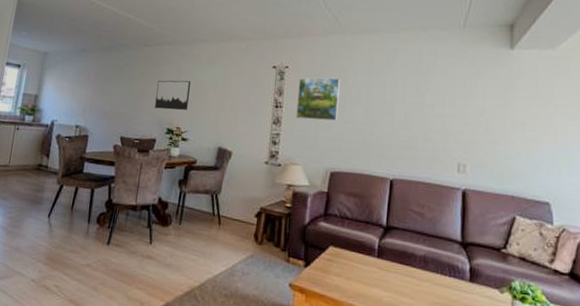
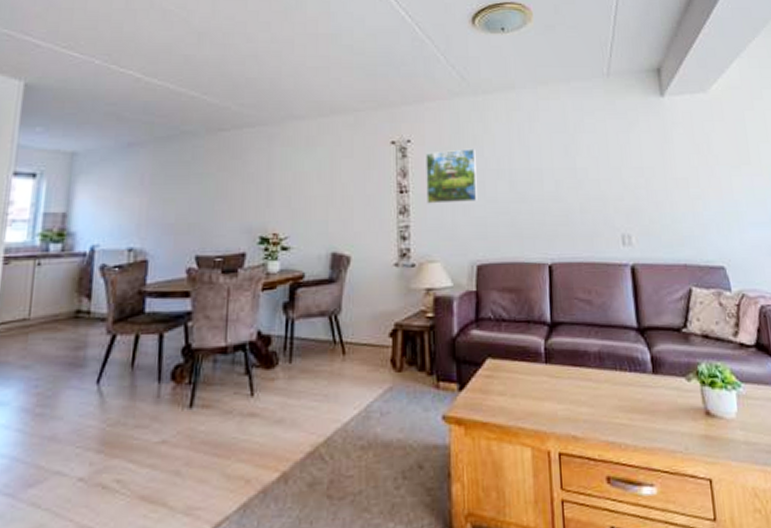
wall art: present [155,80,190,110] -> none [240,171,286,212]

